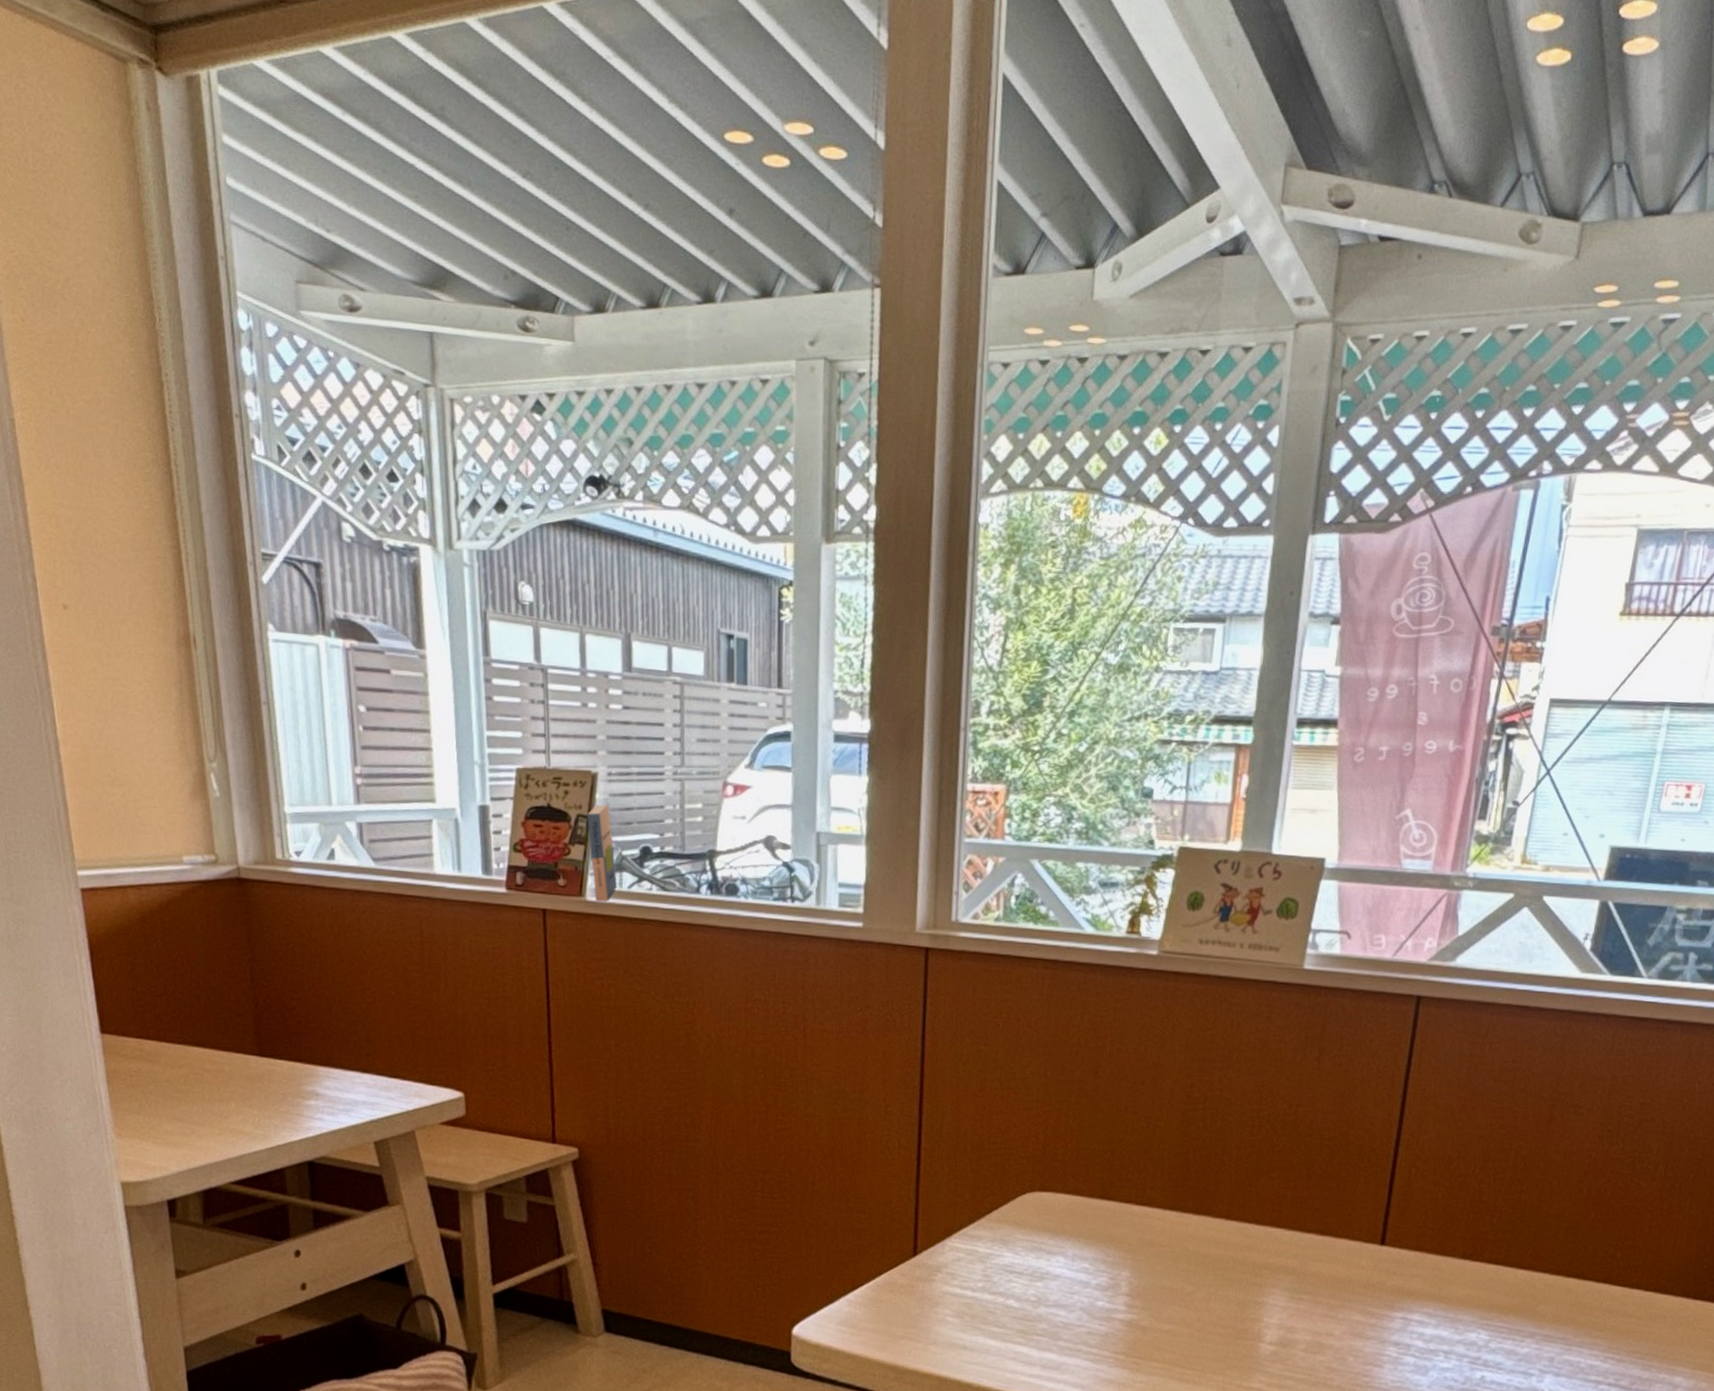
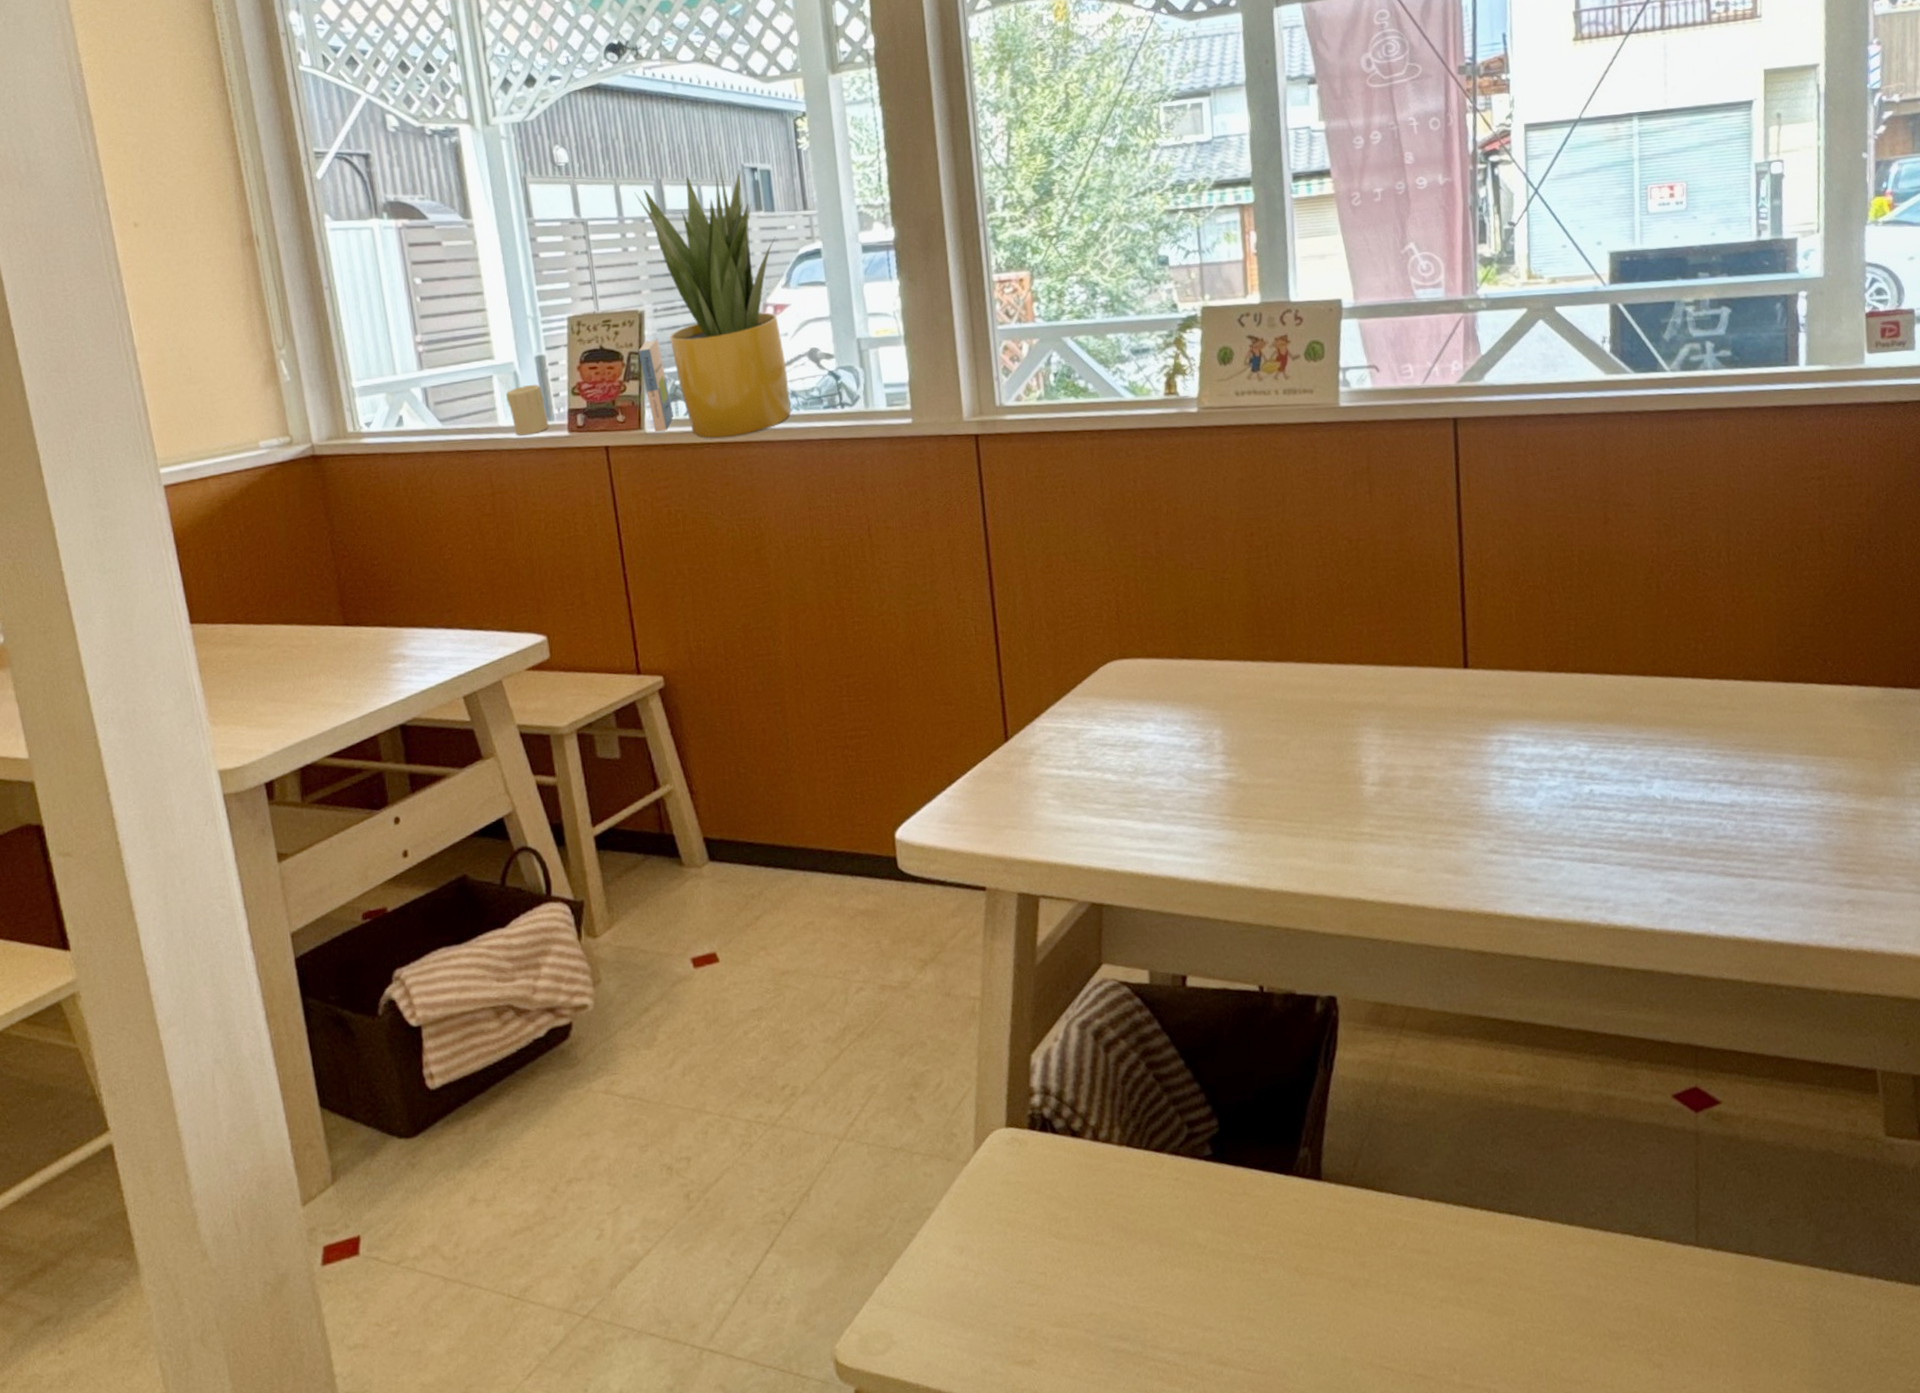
candle: none [444,834,486,887] -> present [505,384,549,436]
planter: none [599,623,745,918] -> present [633,162,792,439]

